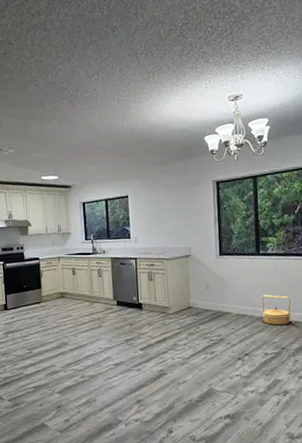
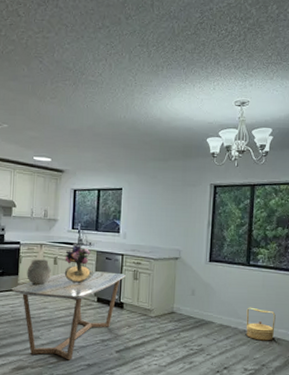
dining table: none [37,276,141,362] -> present [11,271,126,361]
ceramic pot: none [48,271,71,295] -> present [27,259,51,285]
bouquet: none [82,252,111,291] -> present [64,243,94,284]

